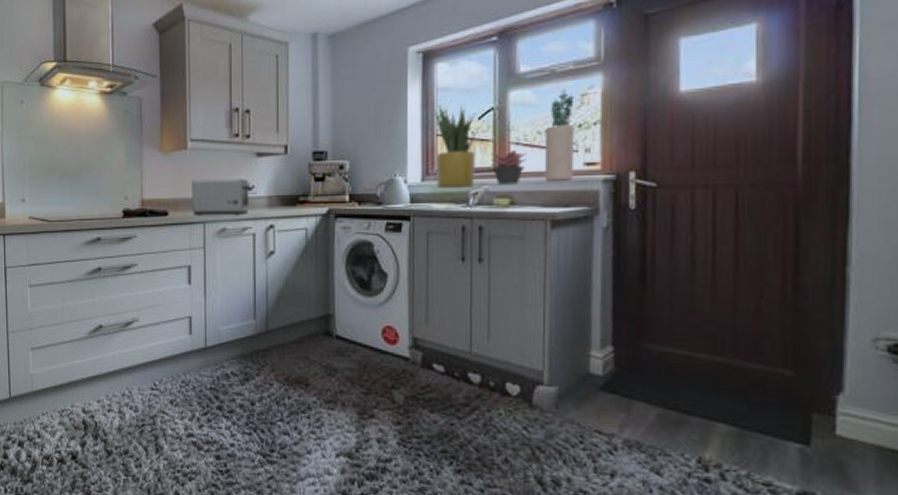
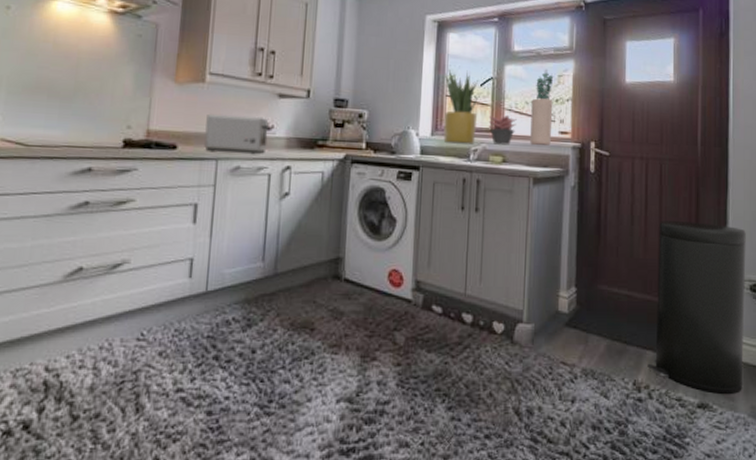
pedal bin: none [718,264,881,484] -> present [647,220,746,394]

